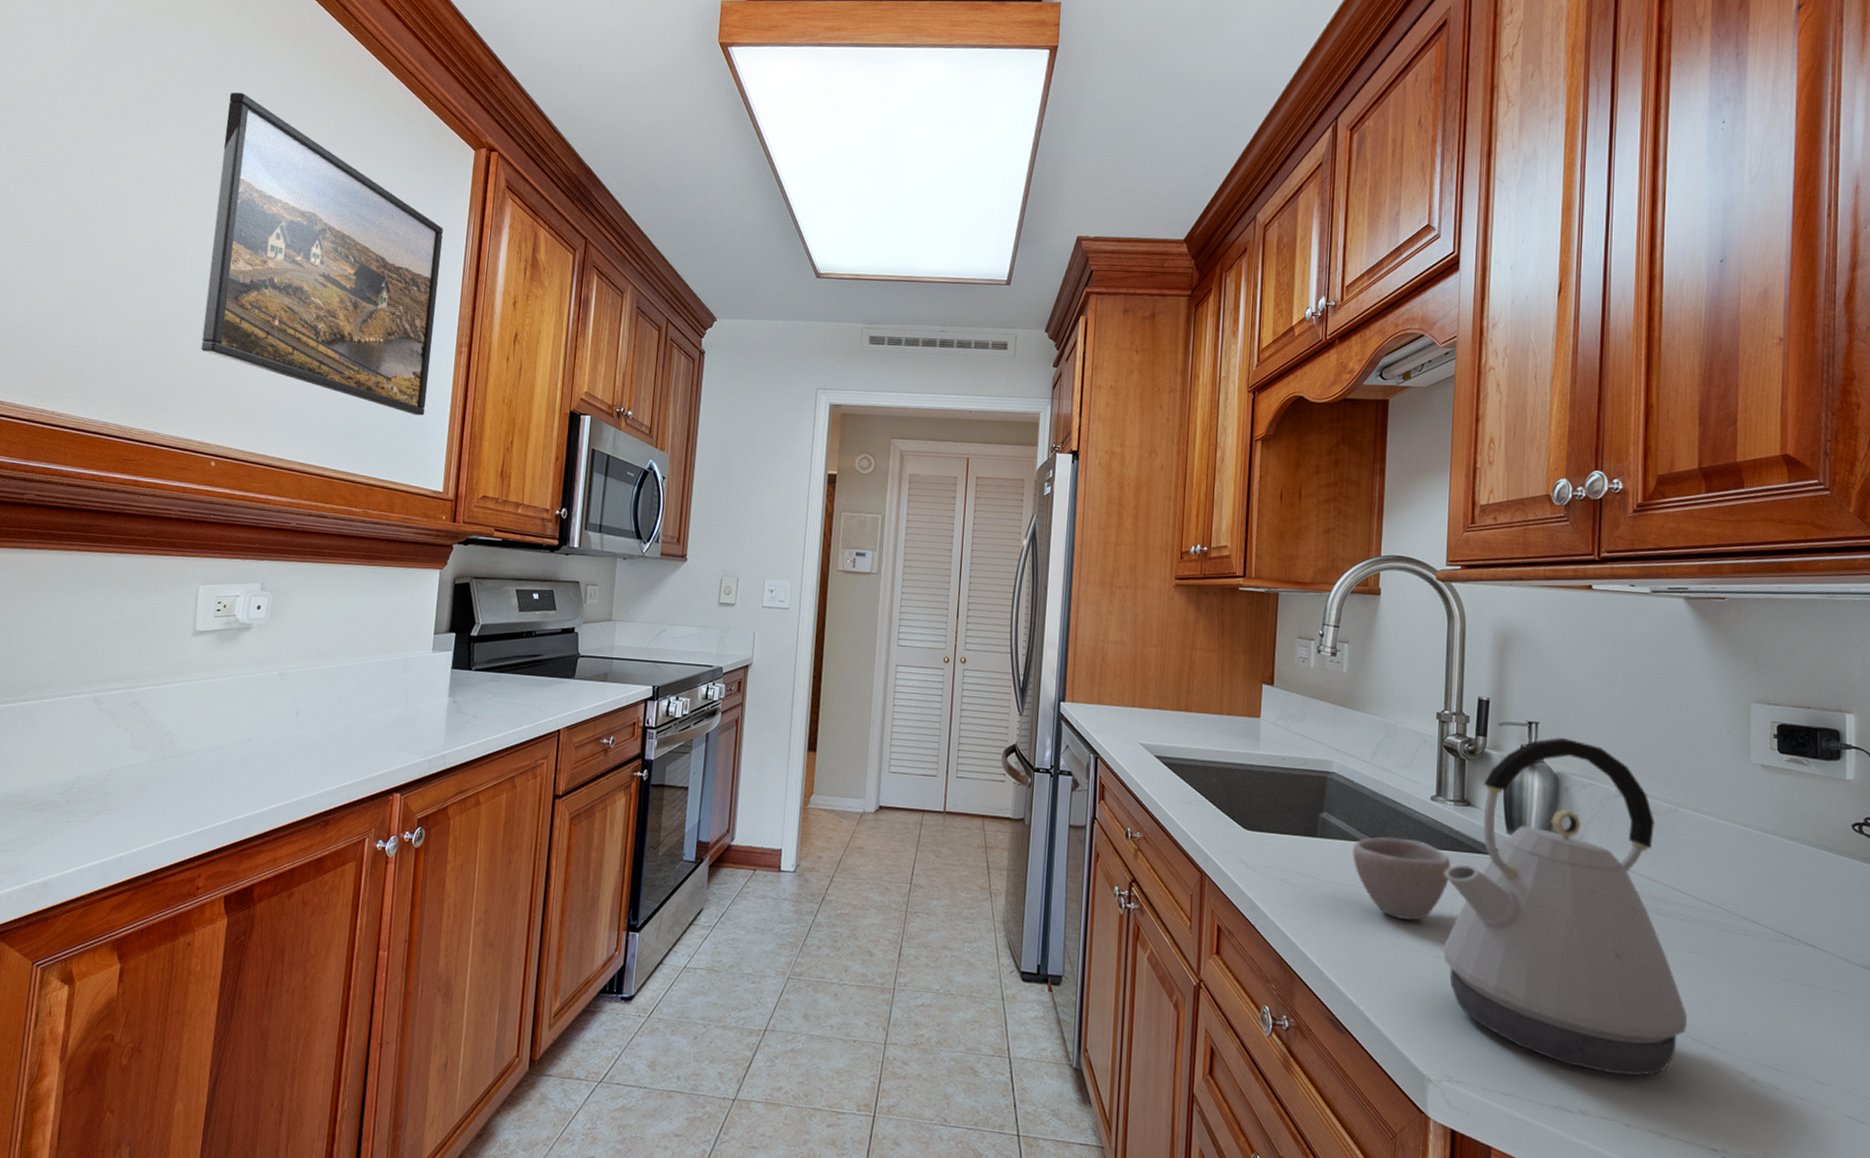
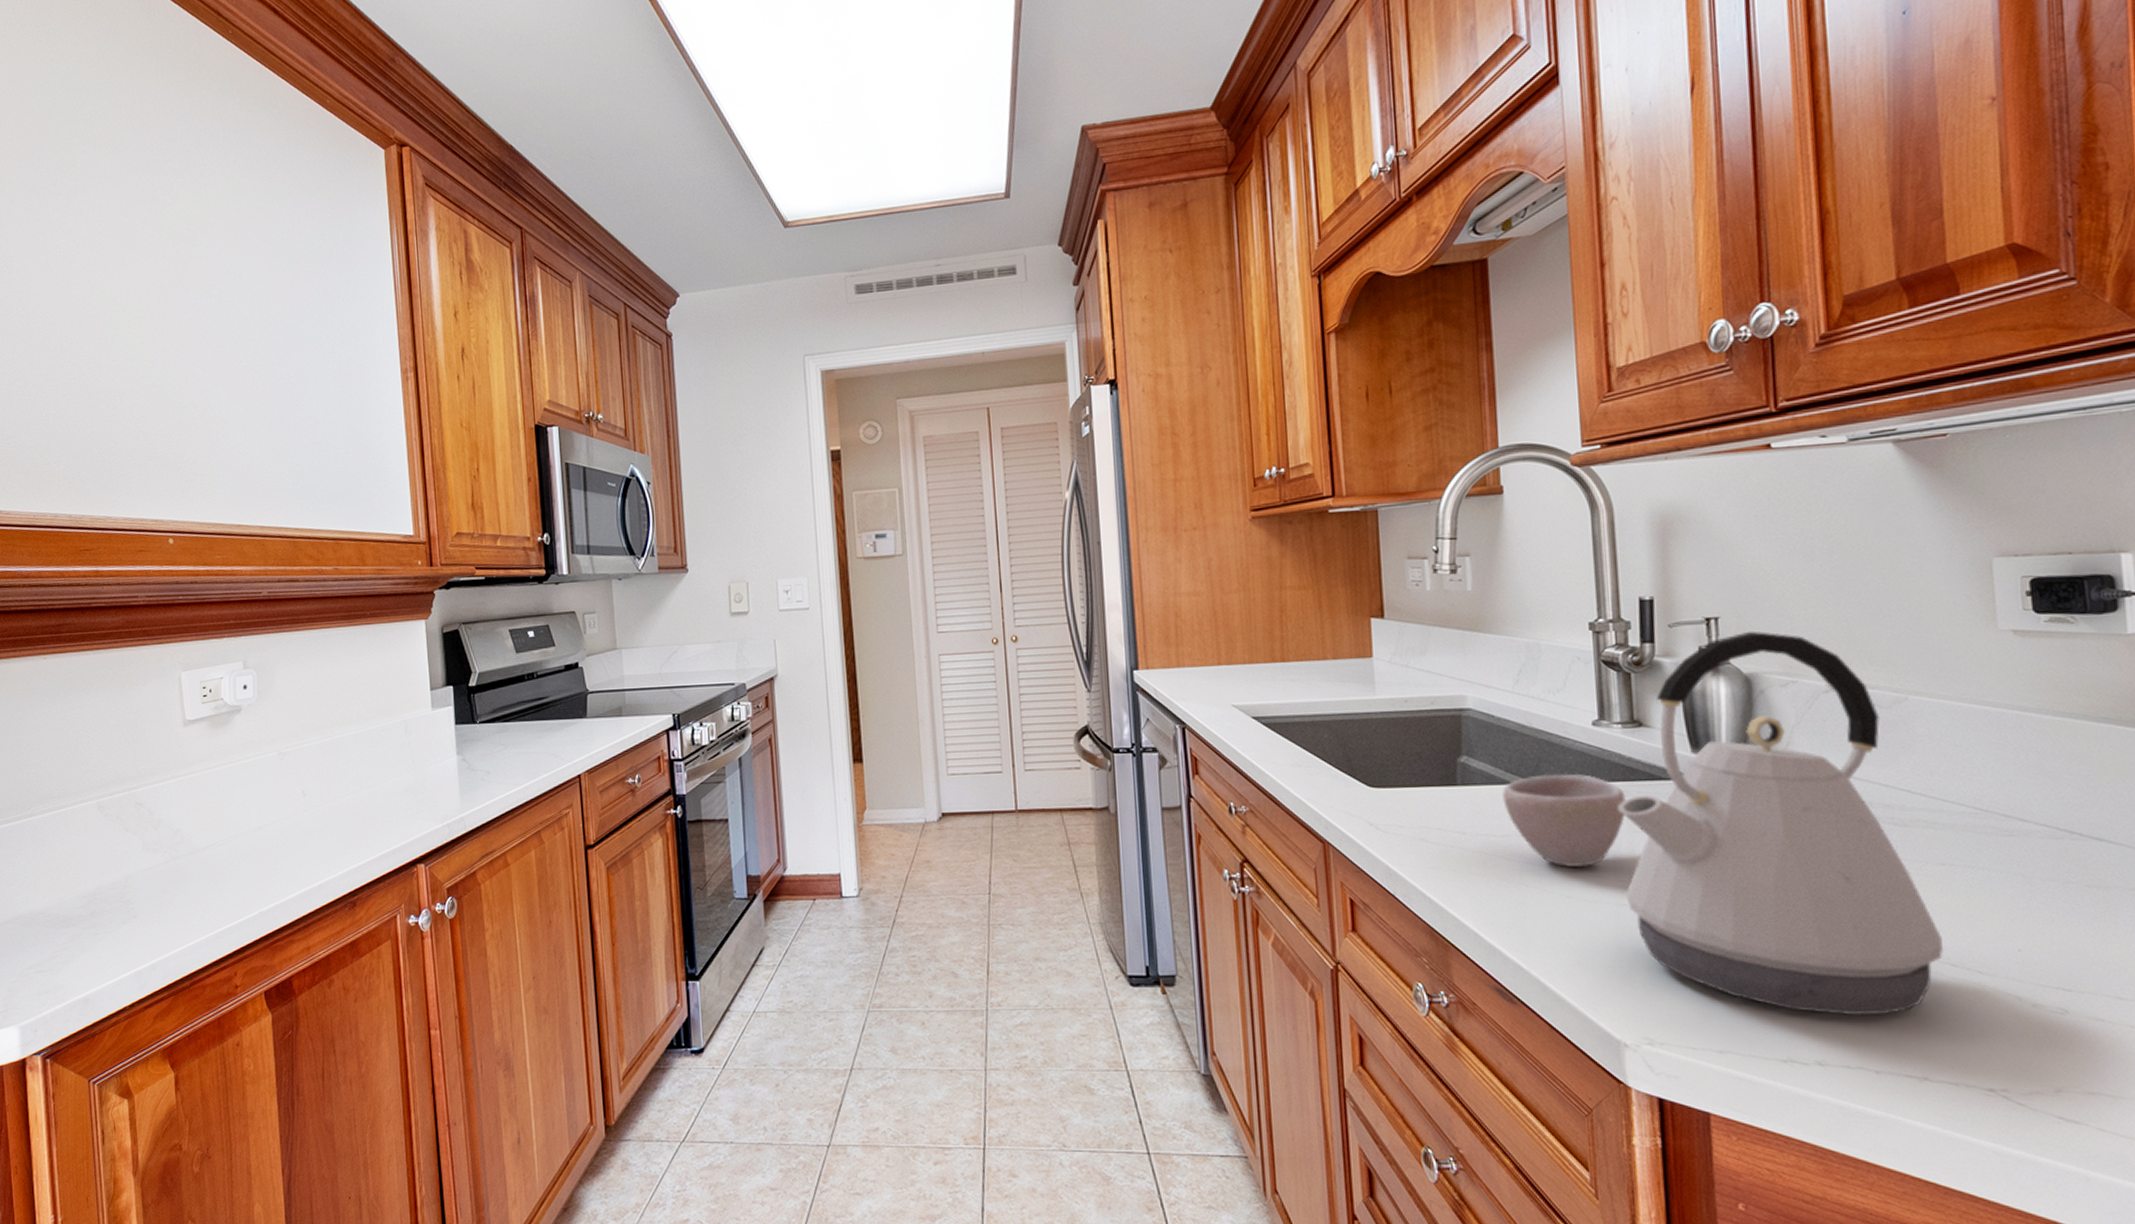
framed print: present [201,92,443,416] -> none [115,129,381,456]

